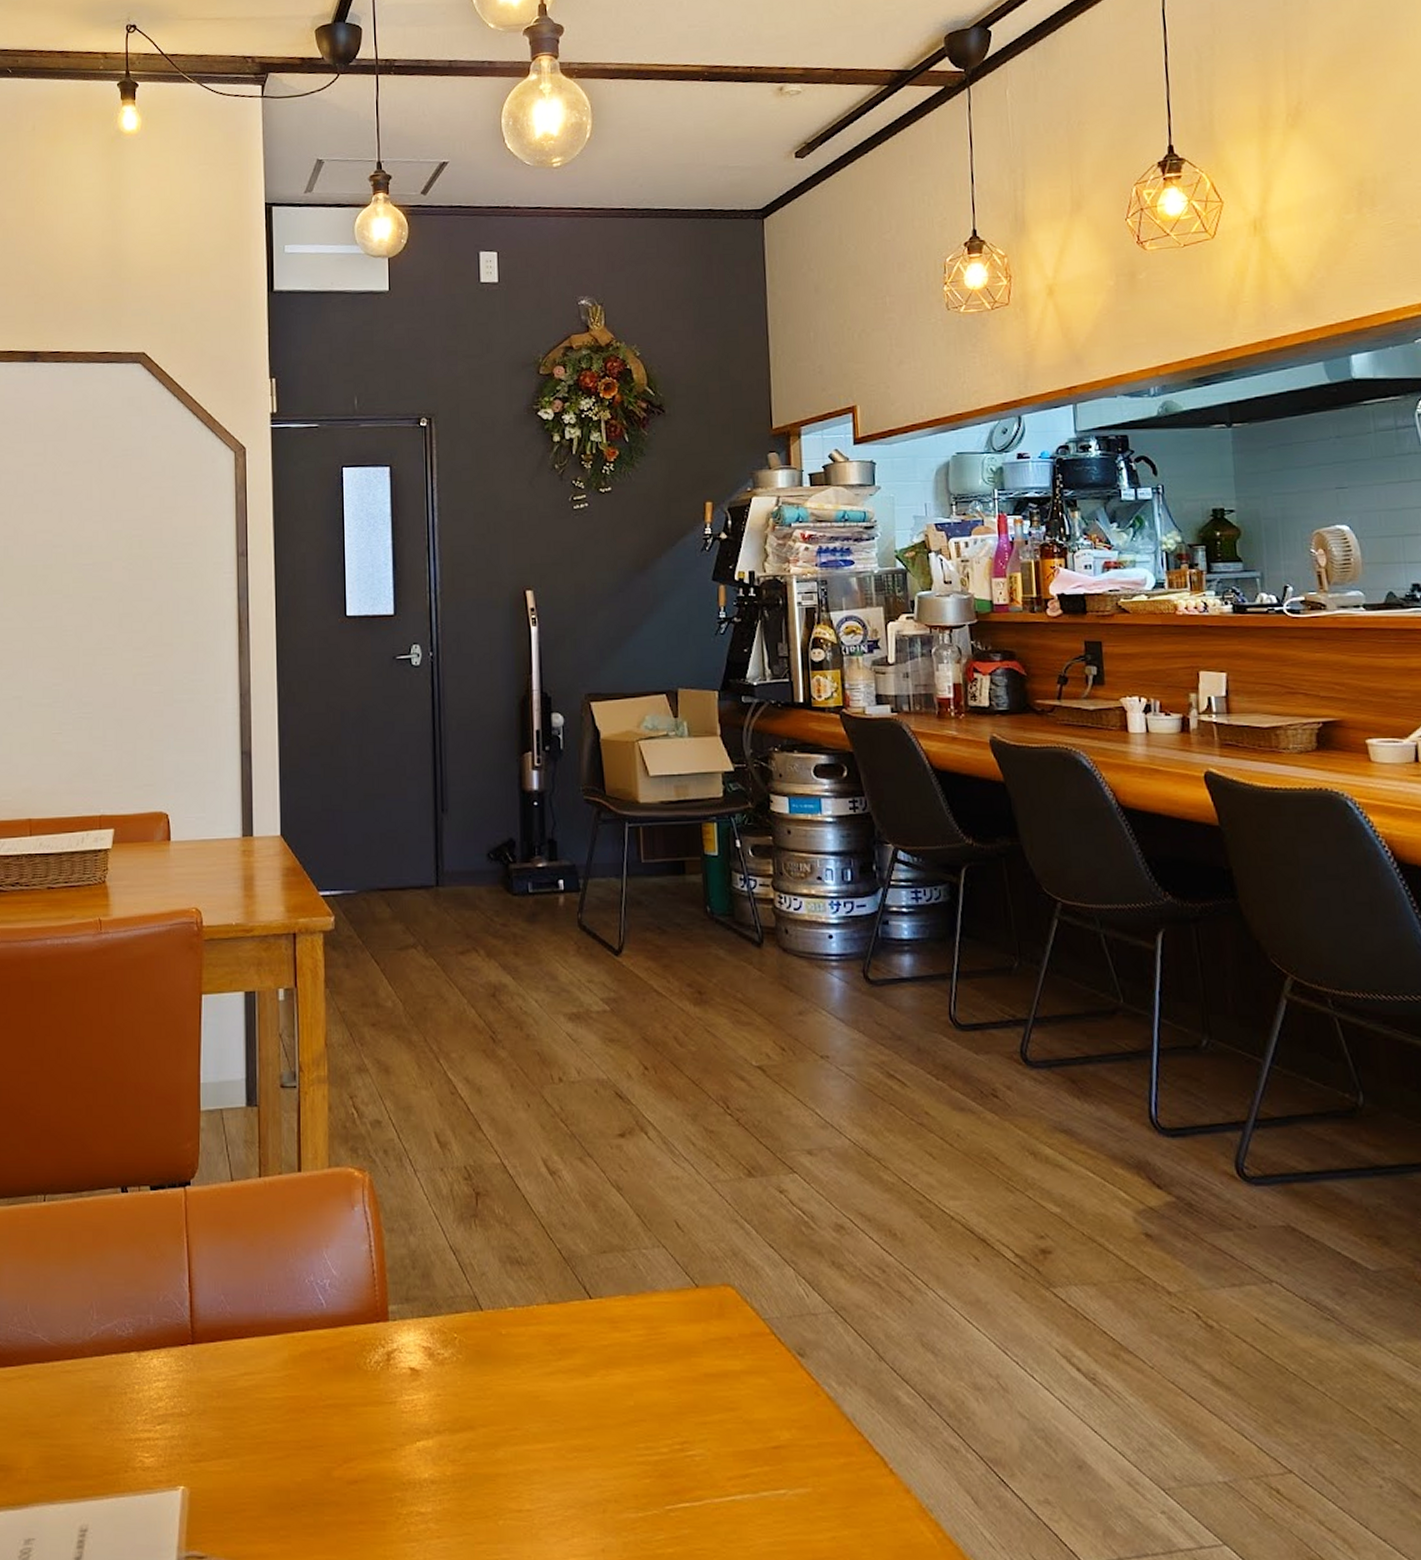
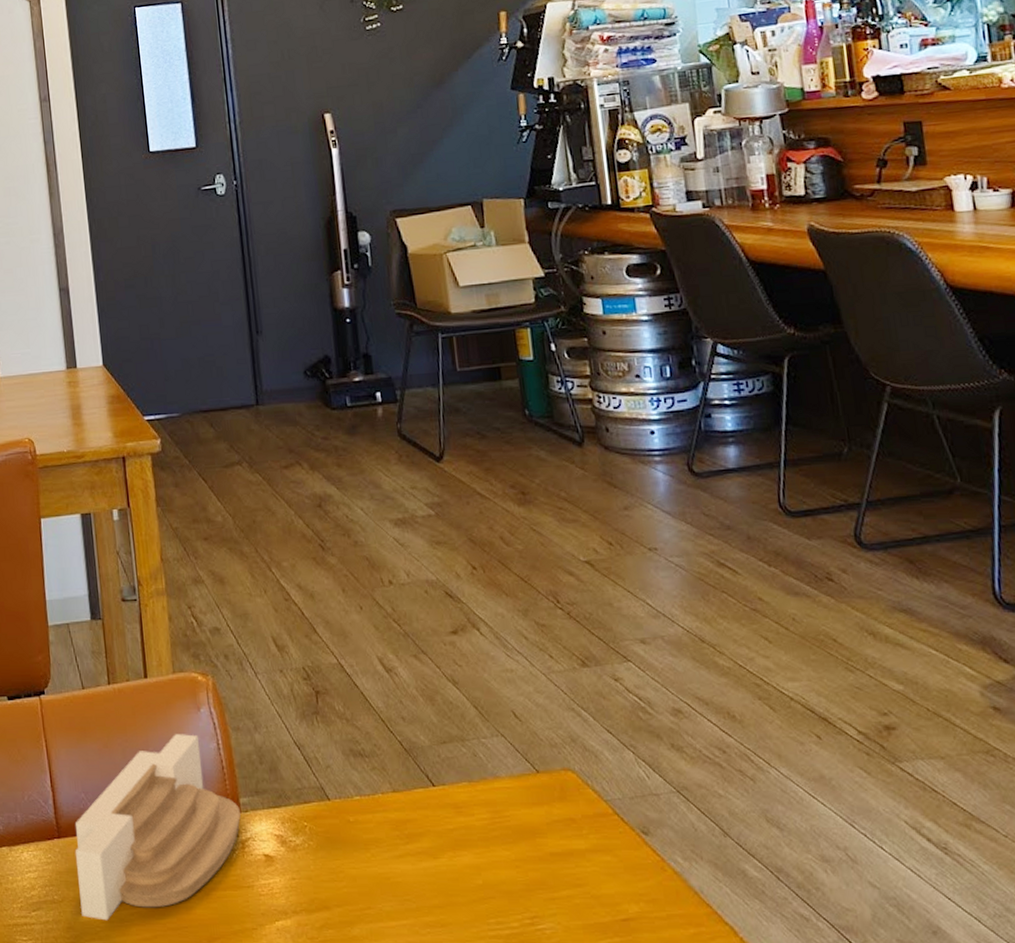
architectural model: none [208,1234,388,1437] -> present [74,734,241,921]

